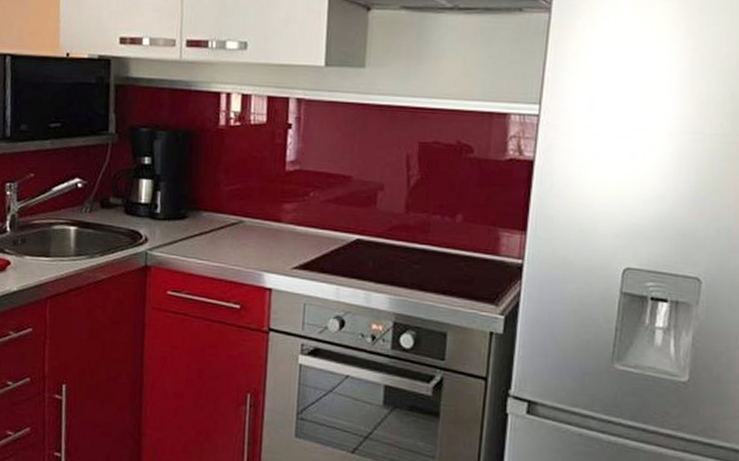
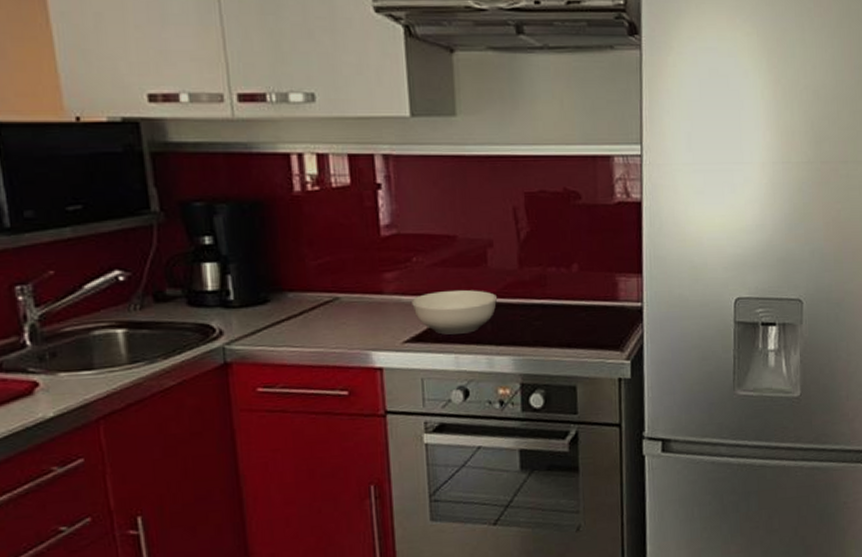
bowl: none [304,225,382,268] -> present [412,289,498,335]

